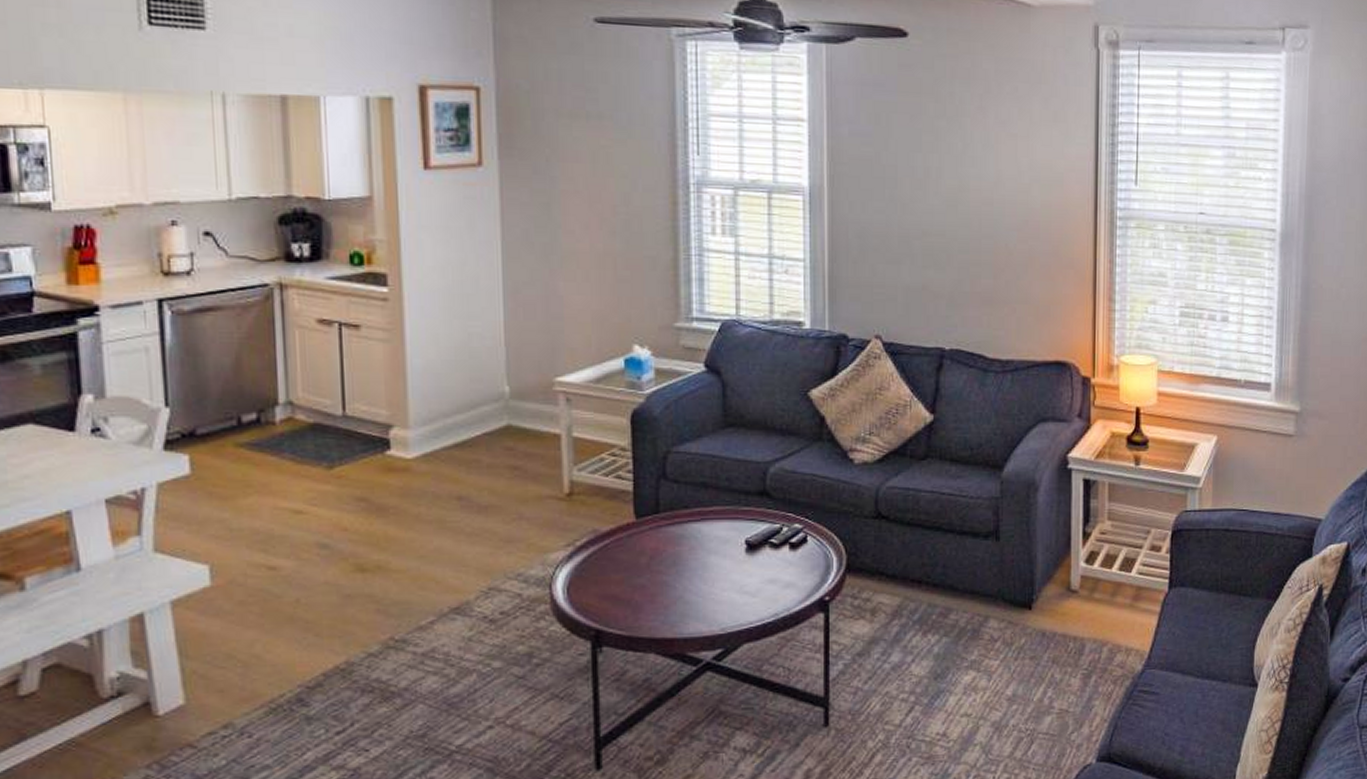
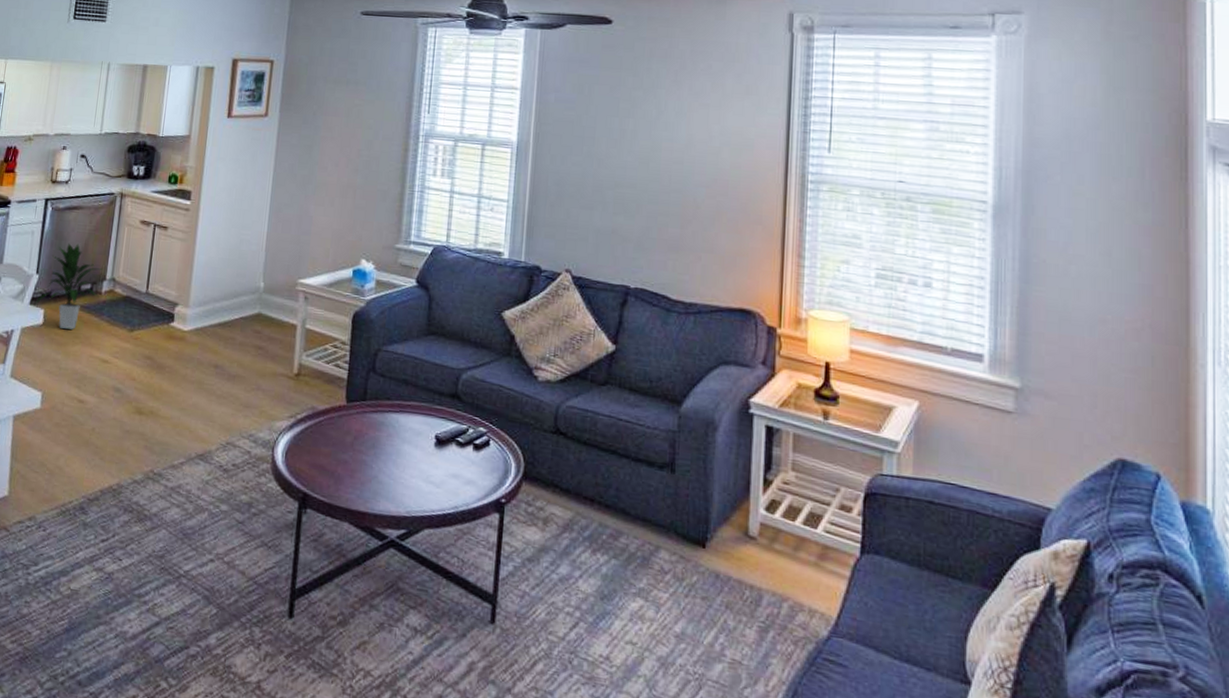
indoor plant: none [172,359,273,477] -> present [34,243,103,330]

